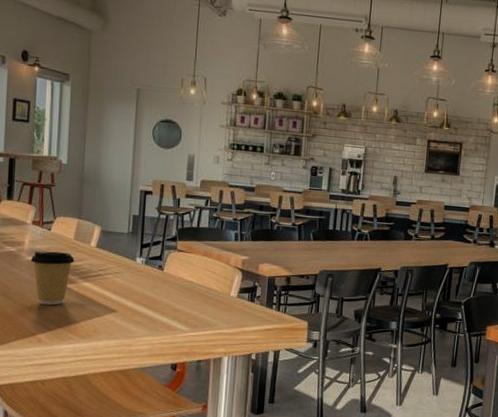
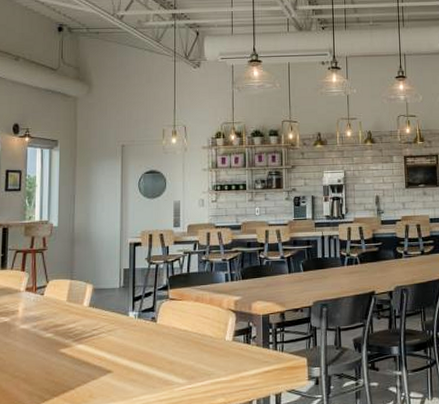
coffee cup: present [30,251,75,305] -> none [24,316,68,374]

